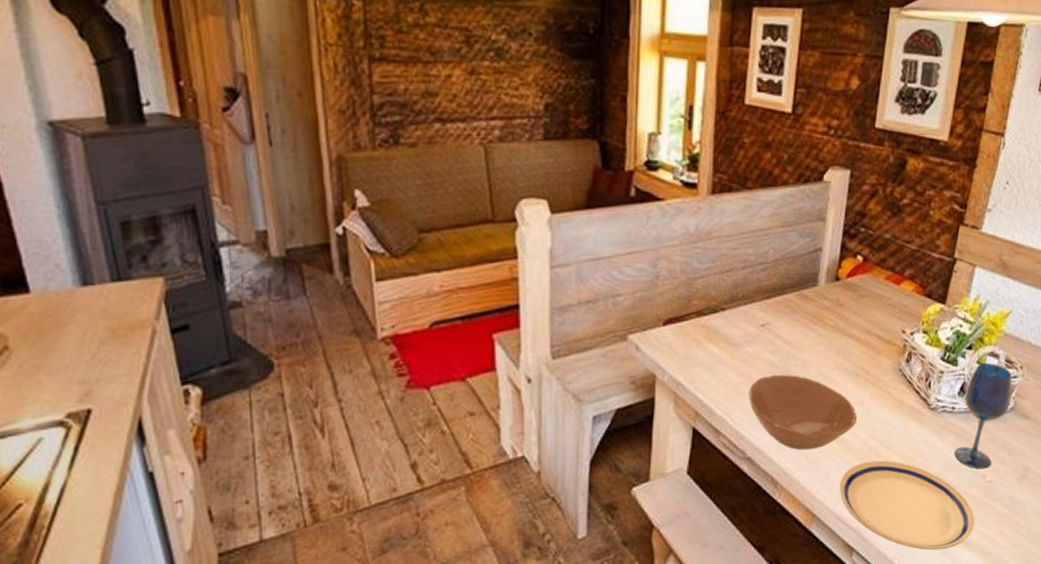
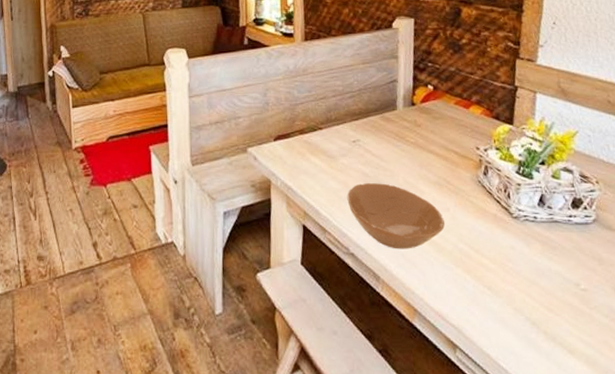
plate: present [839,460,975,550] -> none [435,263,576,355]
wineglass: present [954,363,1013,469] -> none [543,178,593,277]

